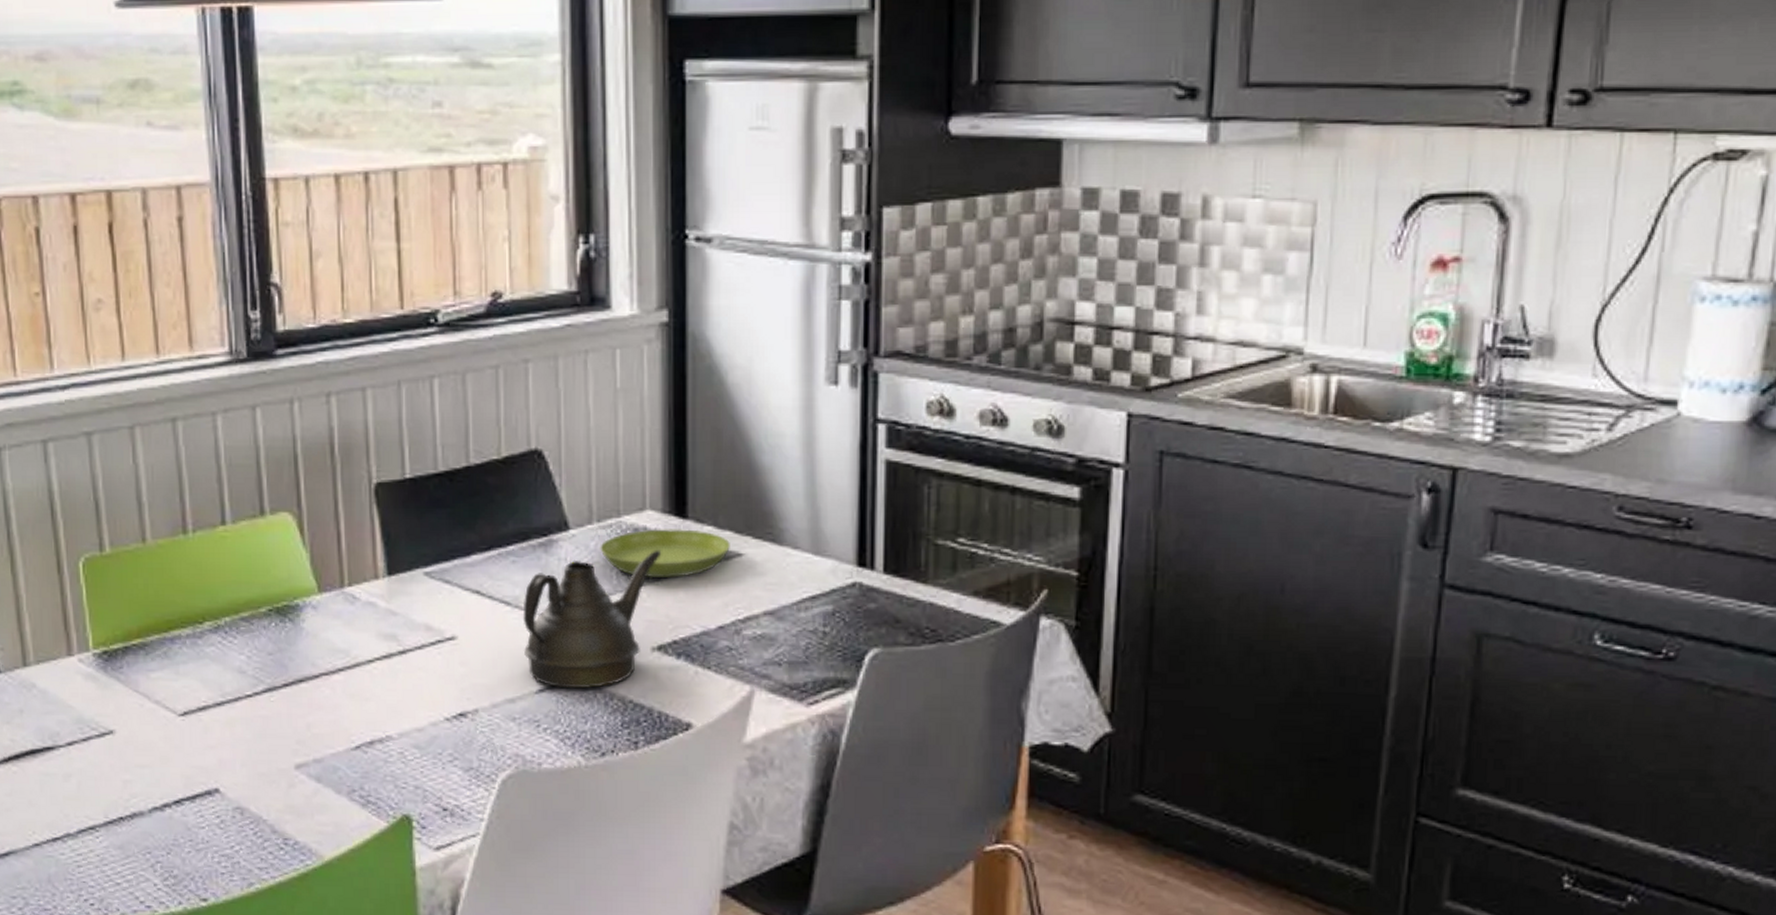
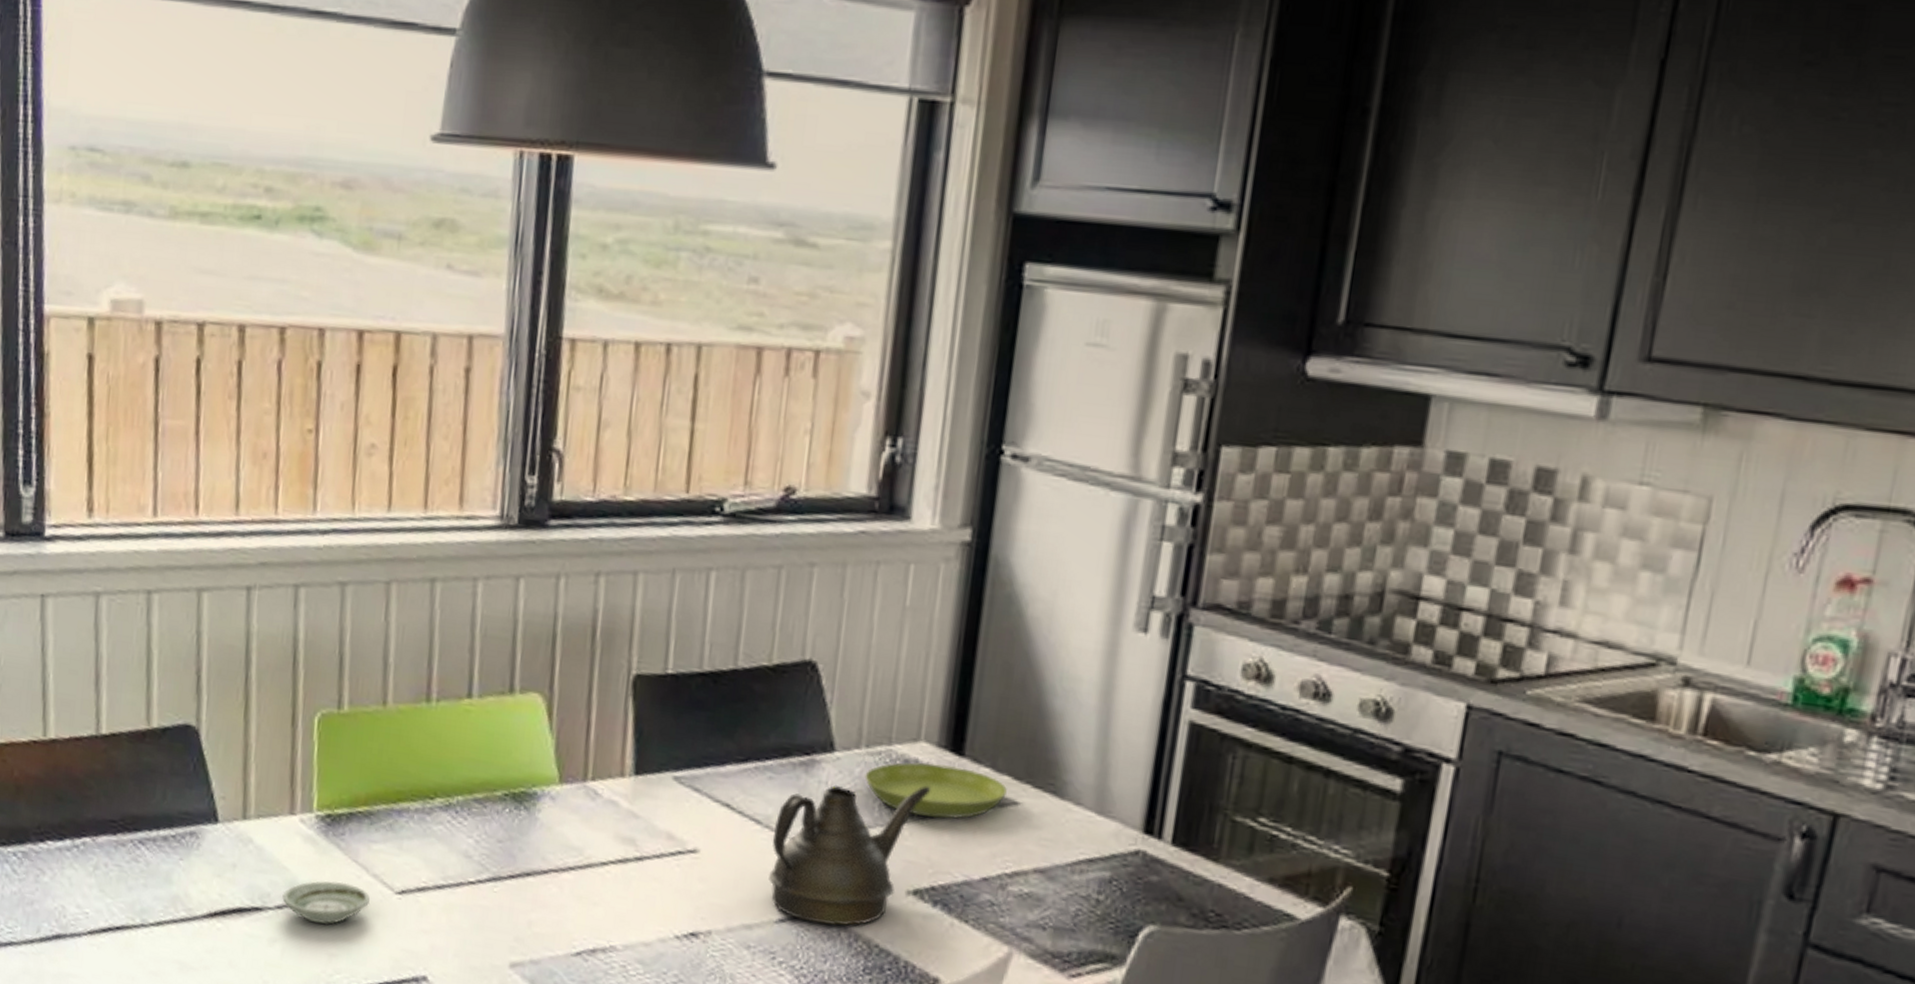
saucer: none [71,712,155,754] -> present [282,881,370,924]

